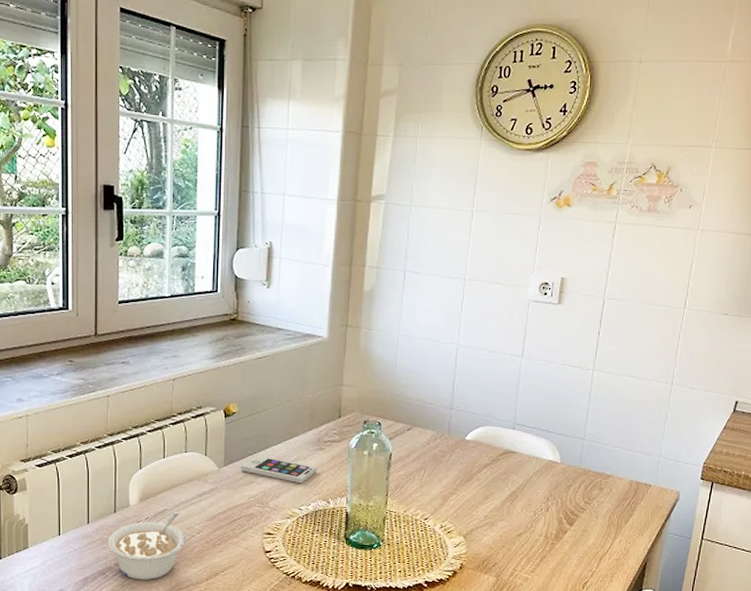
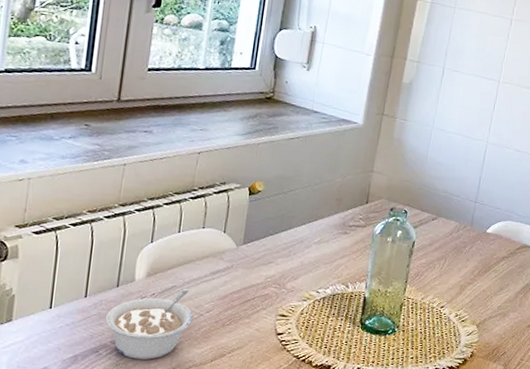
smartphone: present [240,455,317,484] -> none [259,235,339,267]

